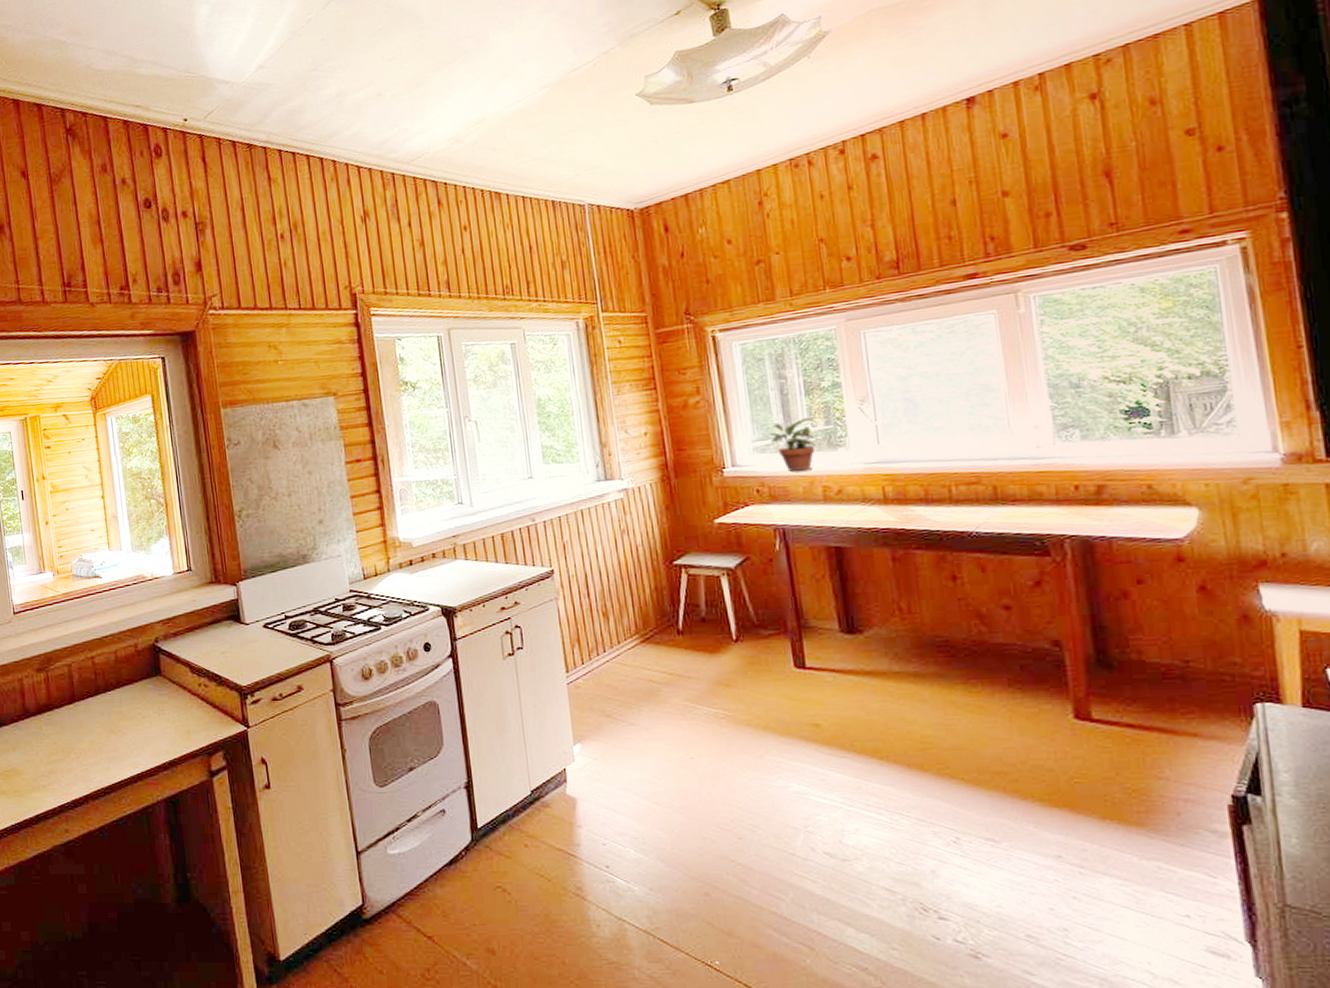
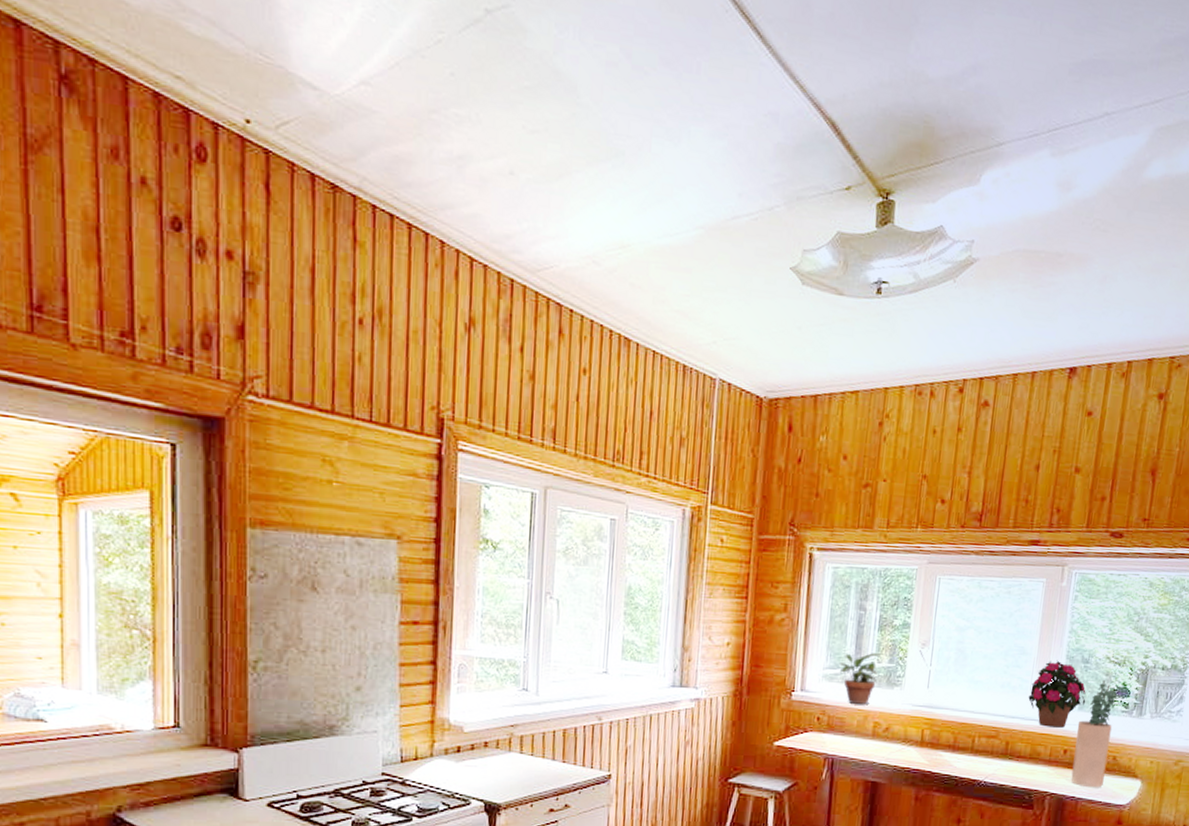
potted flower: none [1009,390,1088,464] -> present [1028,660,1086,729]
vase: none [1085,403,1142,525] -> present [1071,681,1117,788]

